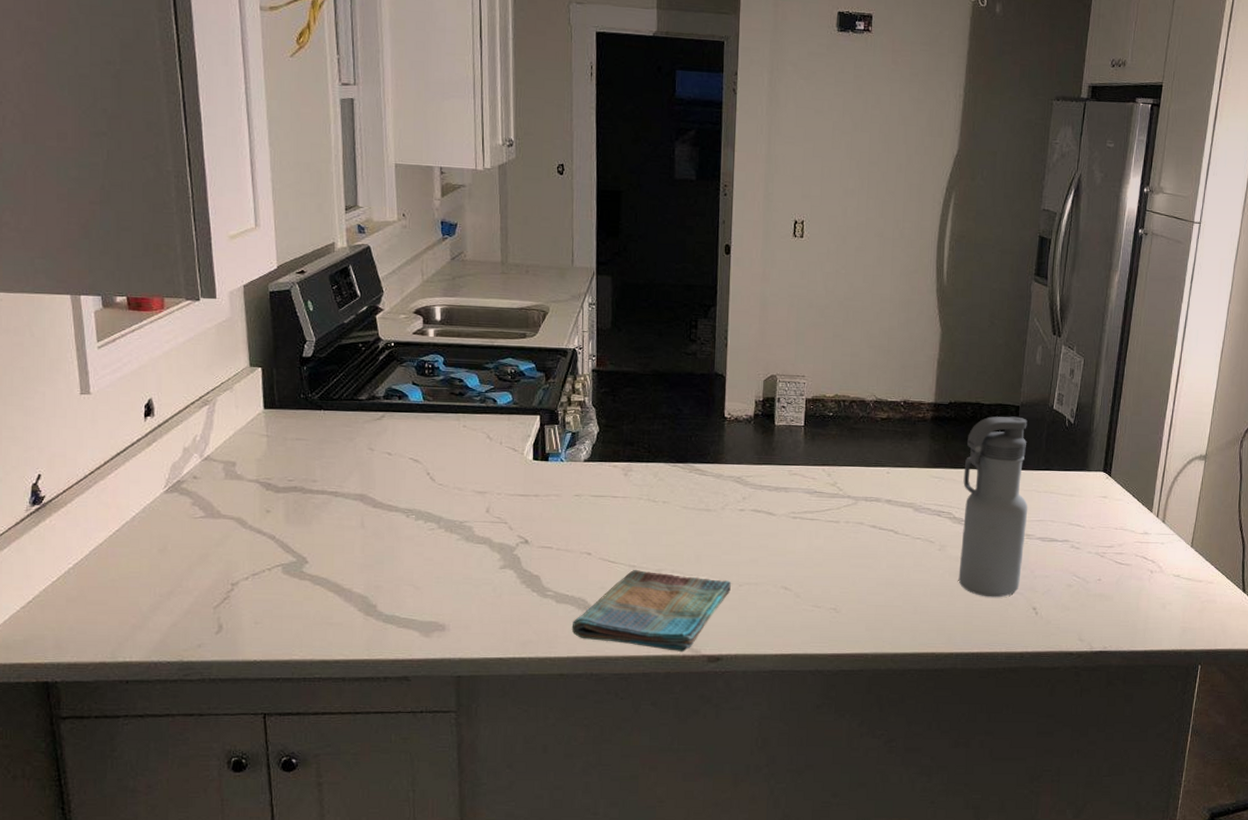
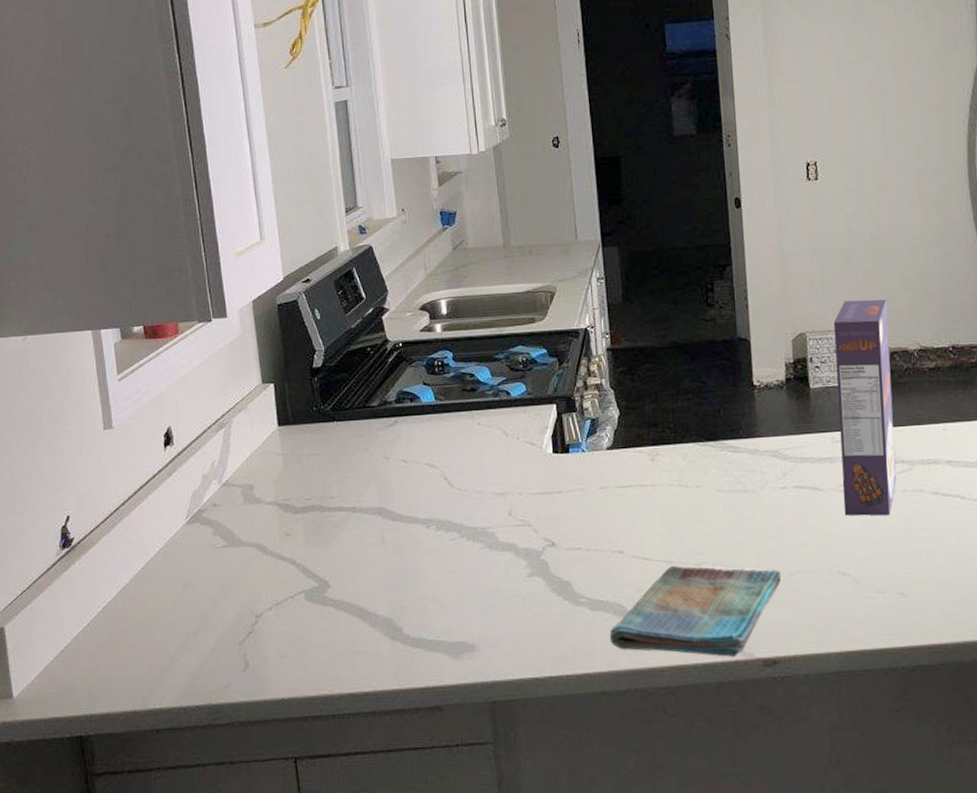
cereal box: none [793,351,852,542] -> present [833,299,896,516]

